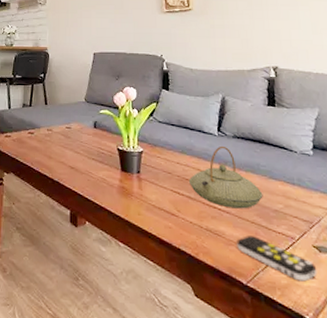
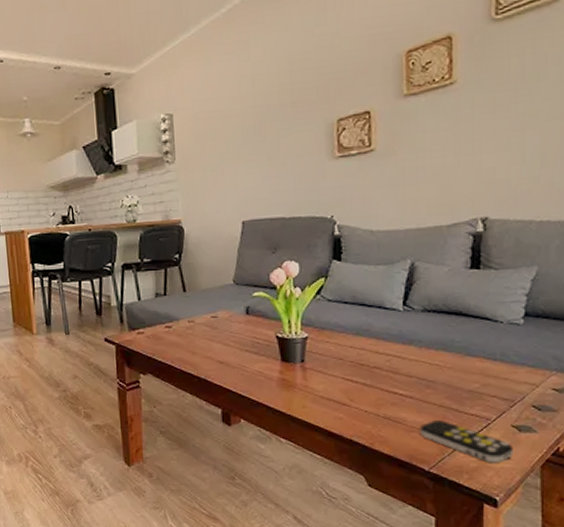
teapot: present [188,145,263,209] -> none [363,322,456,393]

